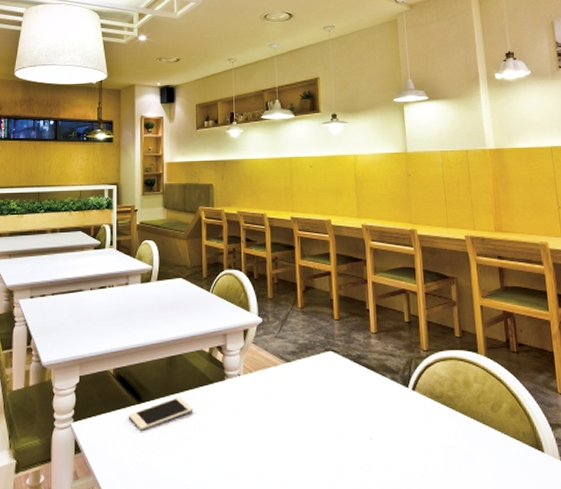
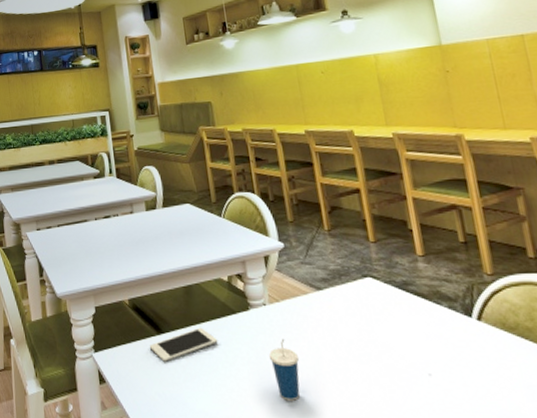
cup: none [237,408,263,465] -> present [268,339,300,401]

